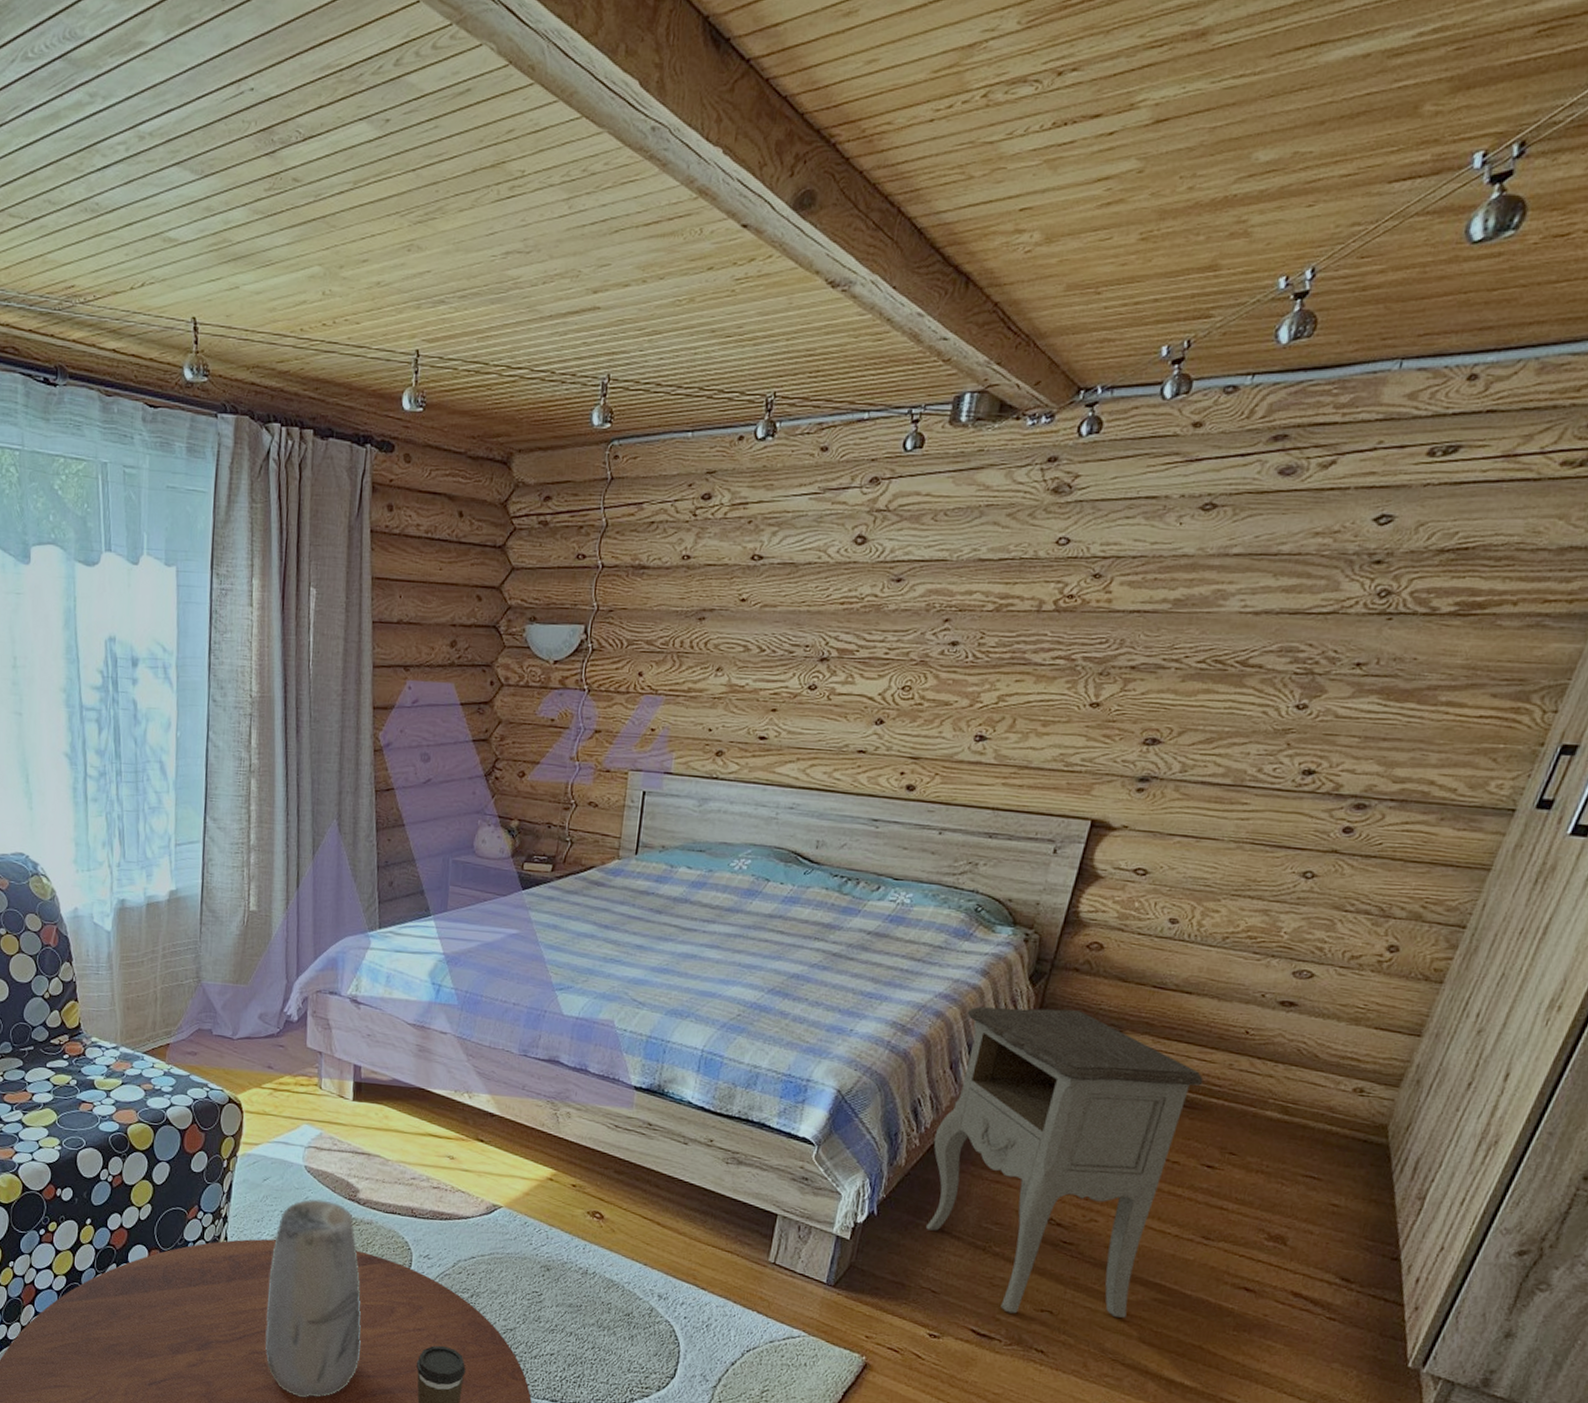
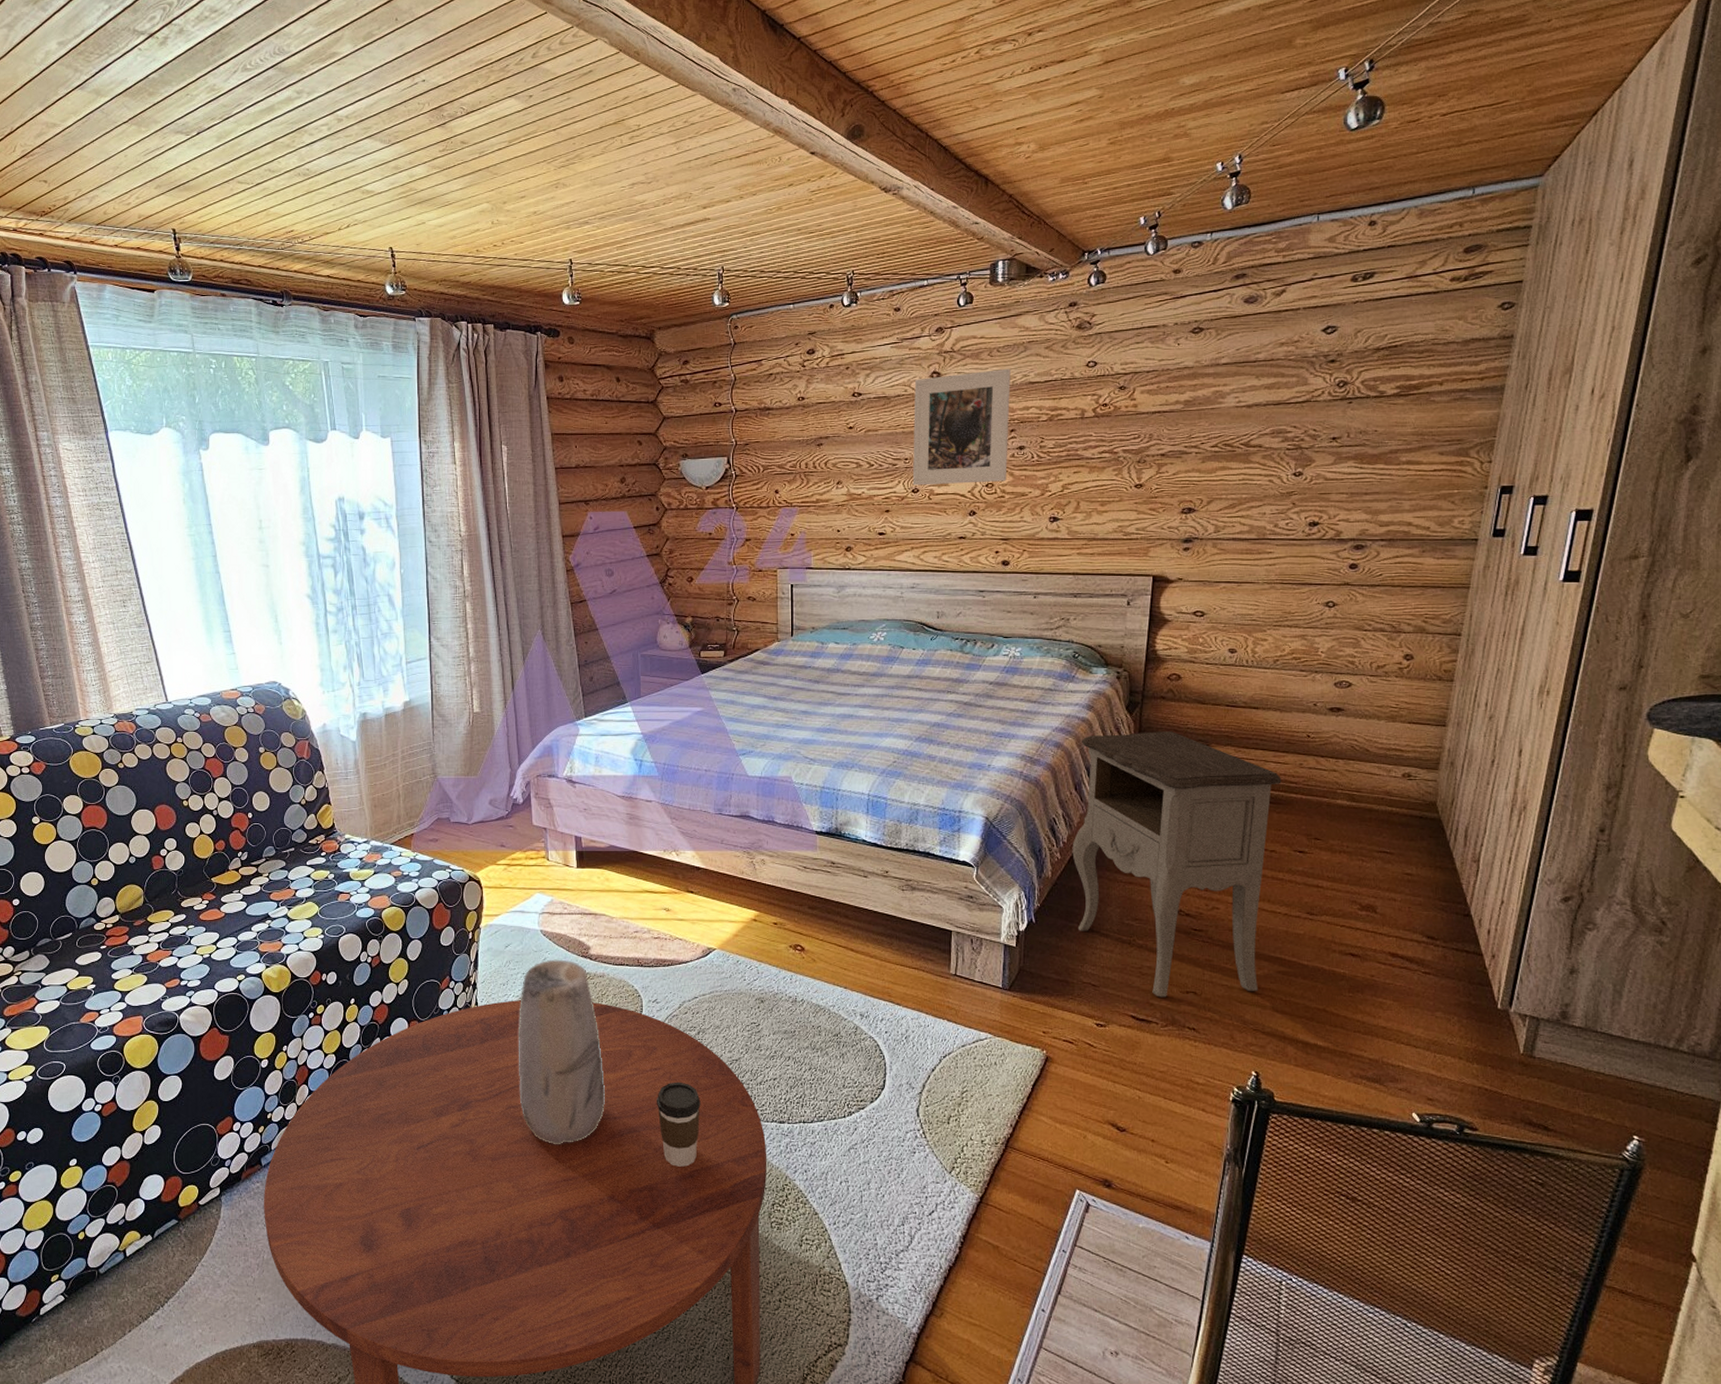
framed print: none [810,538,958,685] -> present [912,368,1011,486]

